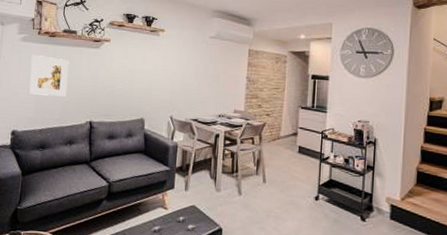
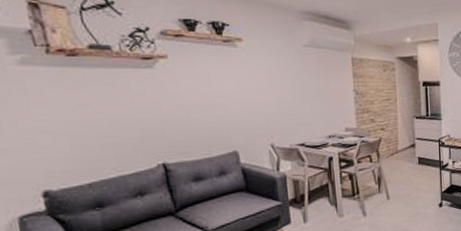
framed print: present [29,54,69,97] -> none [44,83,118,140]

